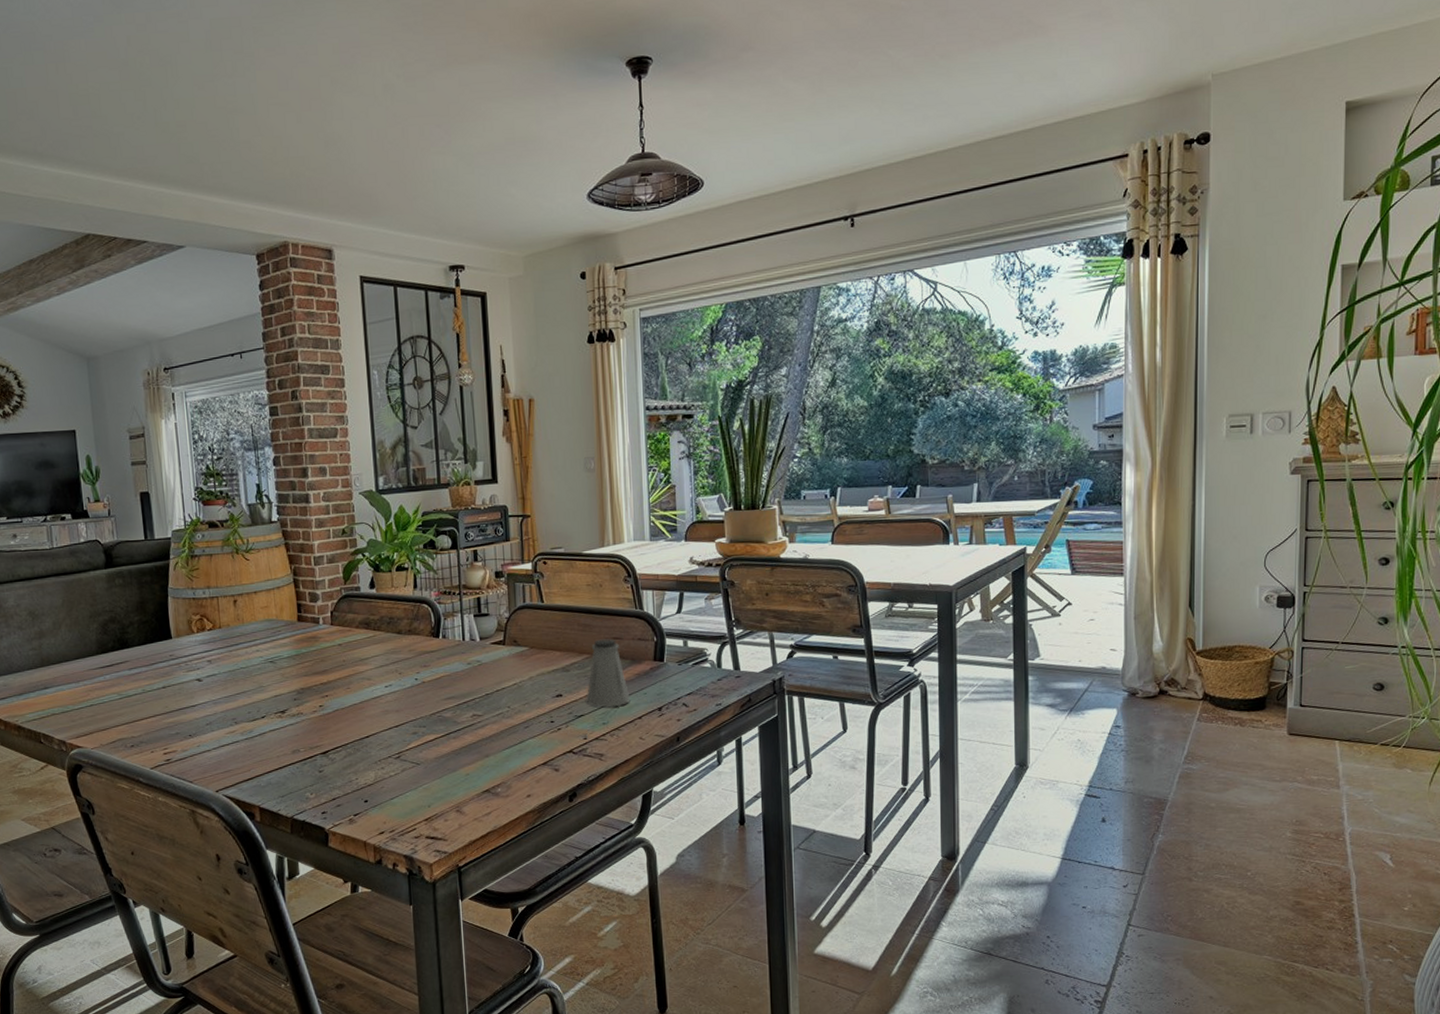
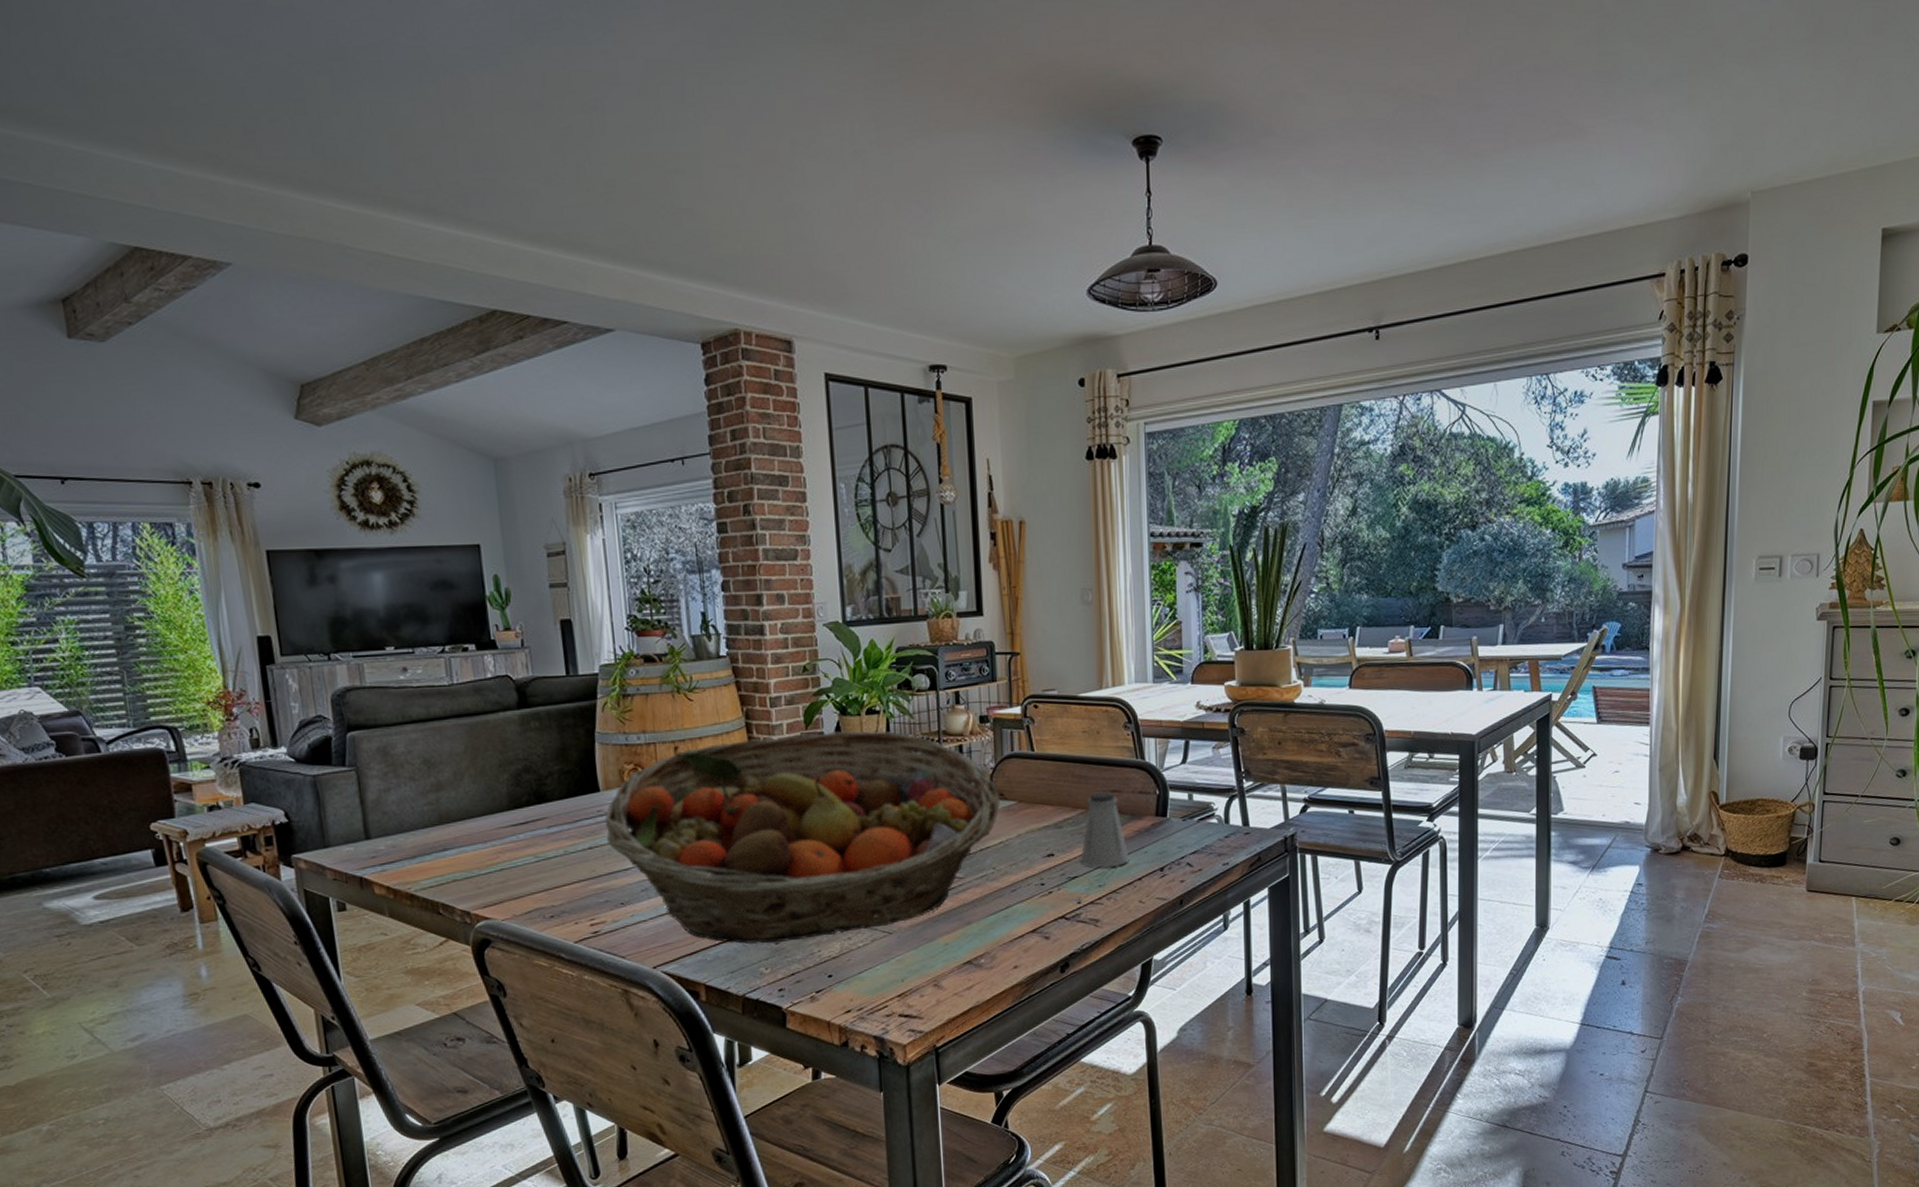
fruit basket: none [176,585,514,773] -> present [604,730,1000,945]

